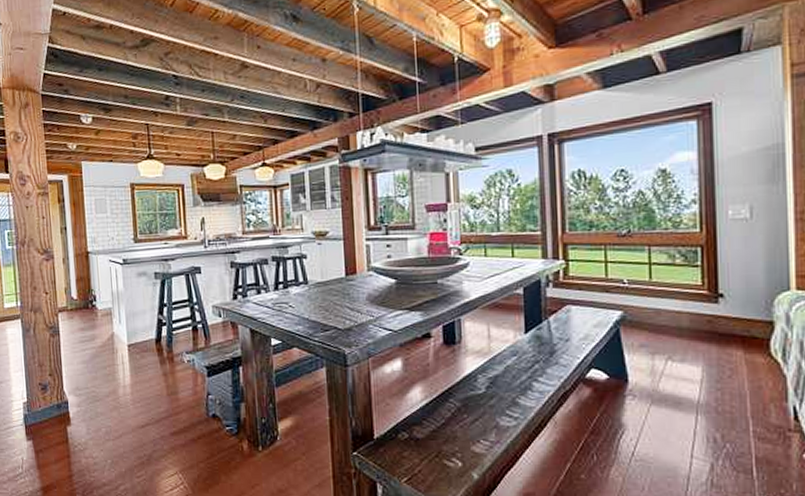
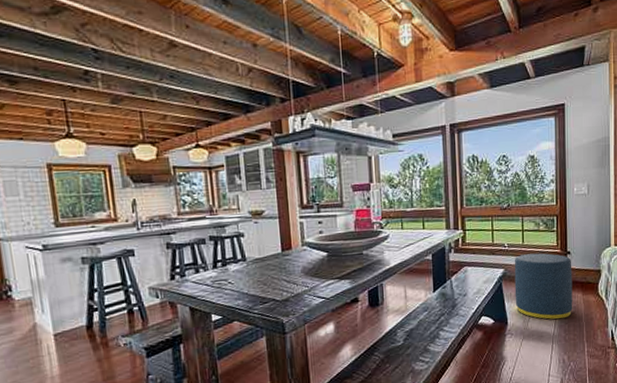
ottoman: none [637,293,729,383] -> present [514,253,573,320]

